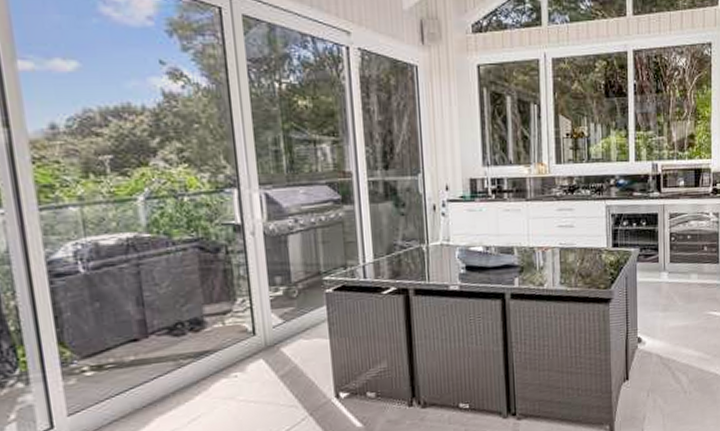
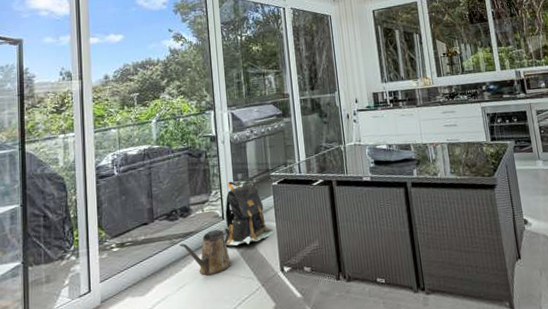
watering can: none [190,345,267,405] -> present [179,227,232,276]
backpack: none [256,286,330,368] -> present [224,181,276,246]

